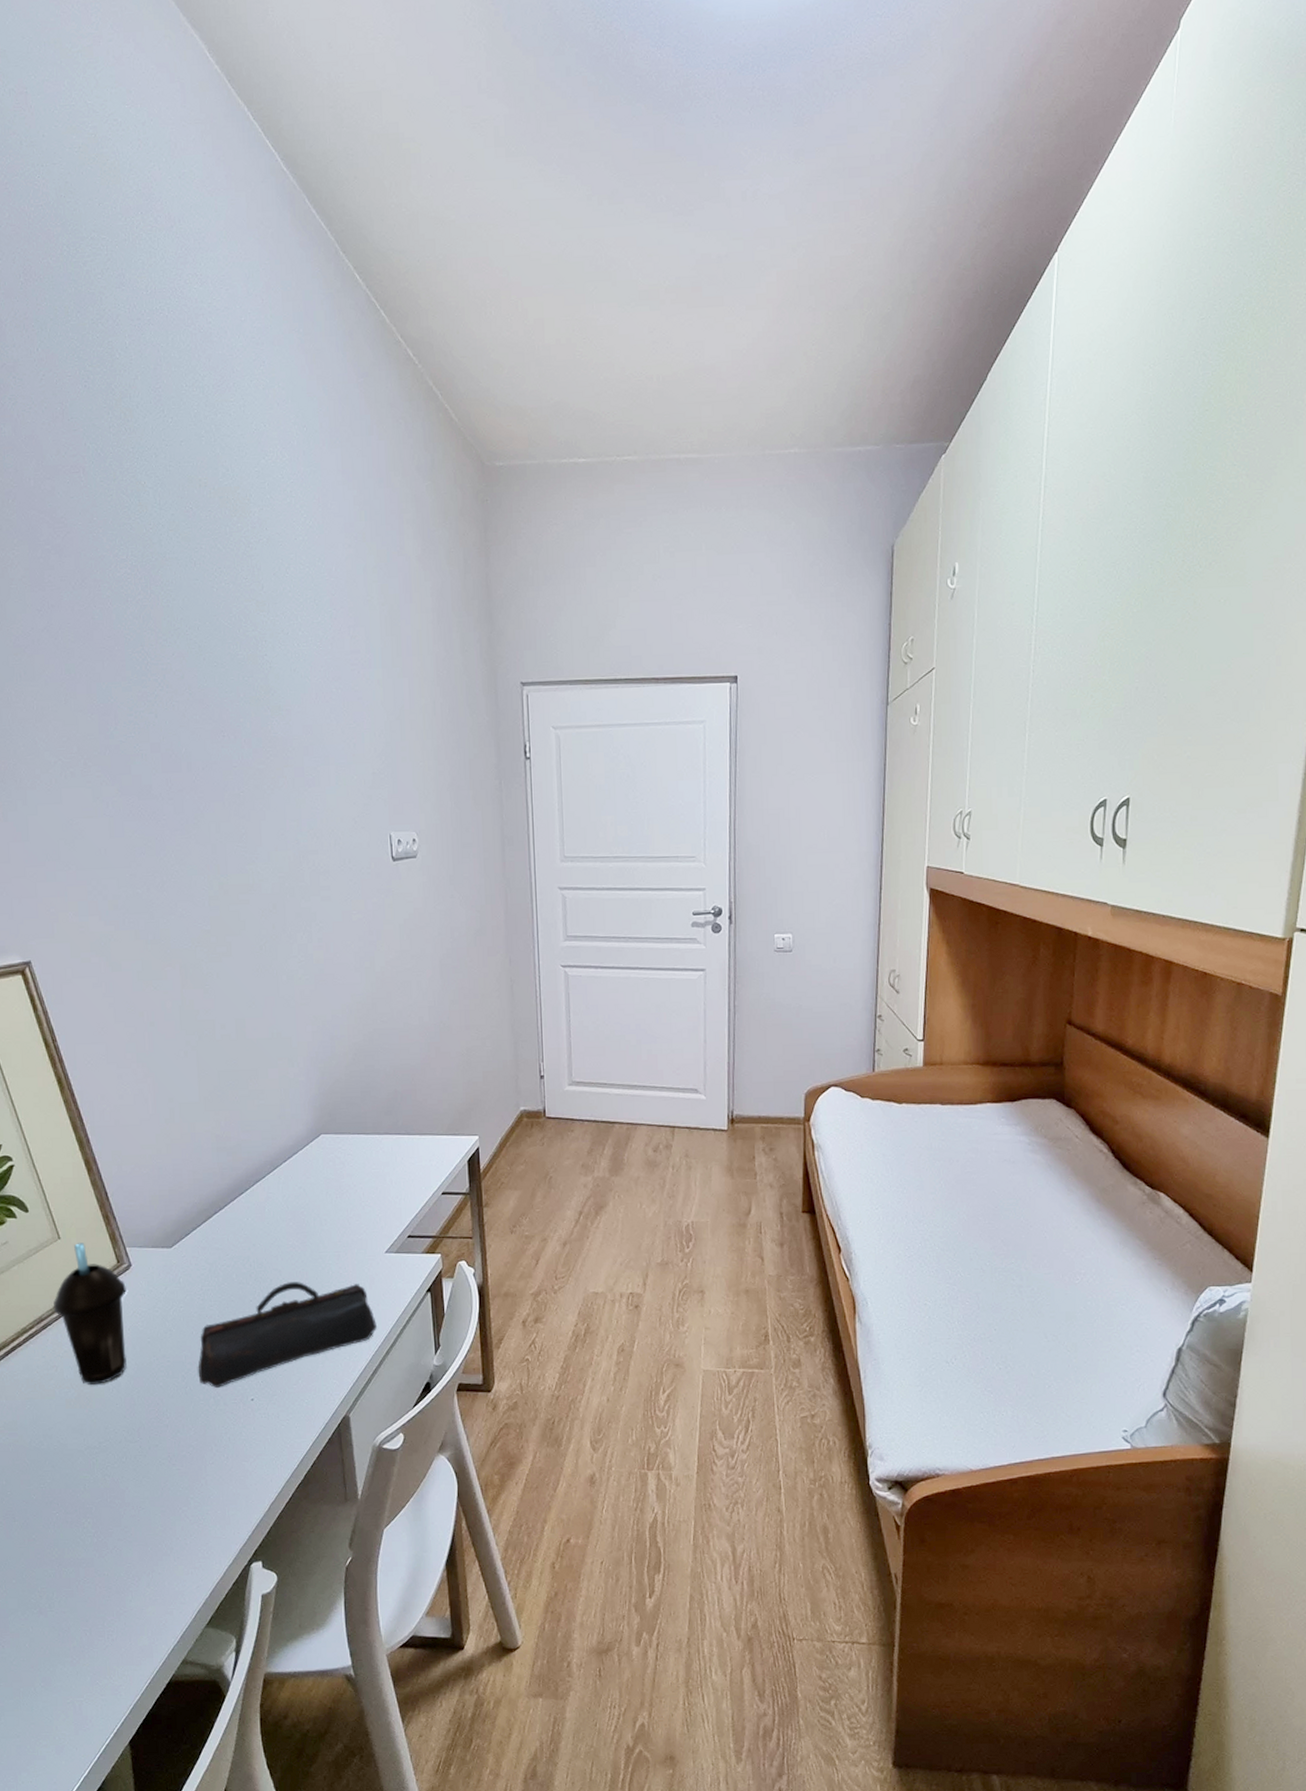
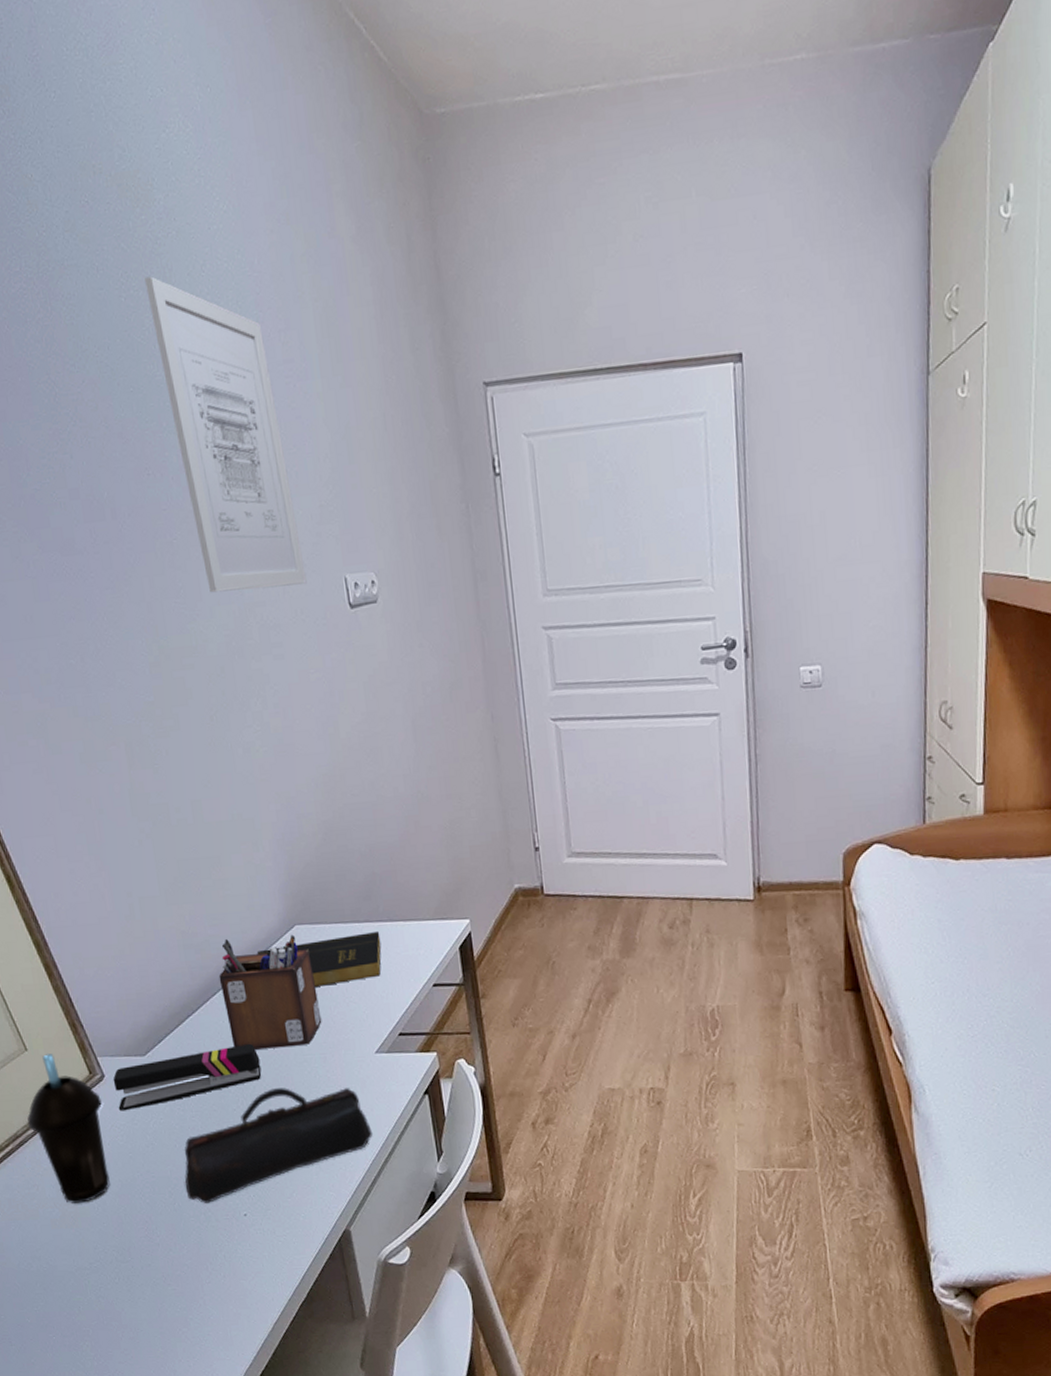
stapler: none [139,1239,279,1299] -> present [112,1043,262,1111]
wall art: none [236,573,356,840] -> present [145,276,307,593]
desk organizer: none [247,1142,339,1246] -> present [218,934,322,1050]
book: none [284,1142,398,1192] -> present [257,930,382,988]

